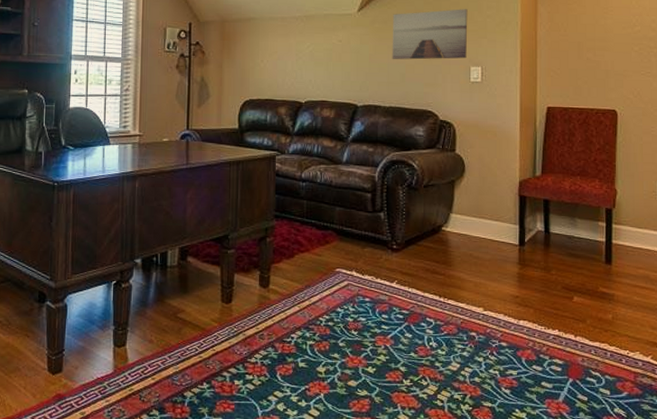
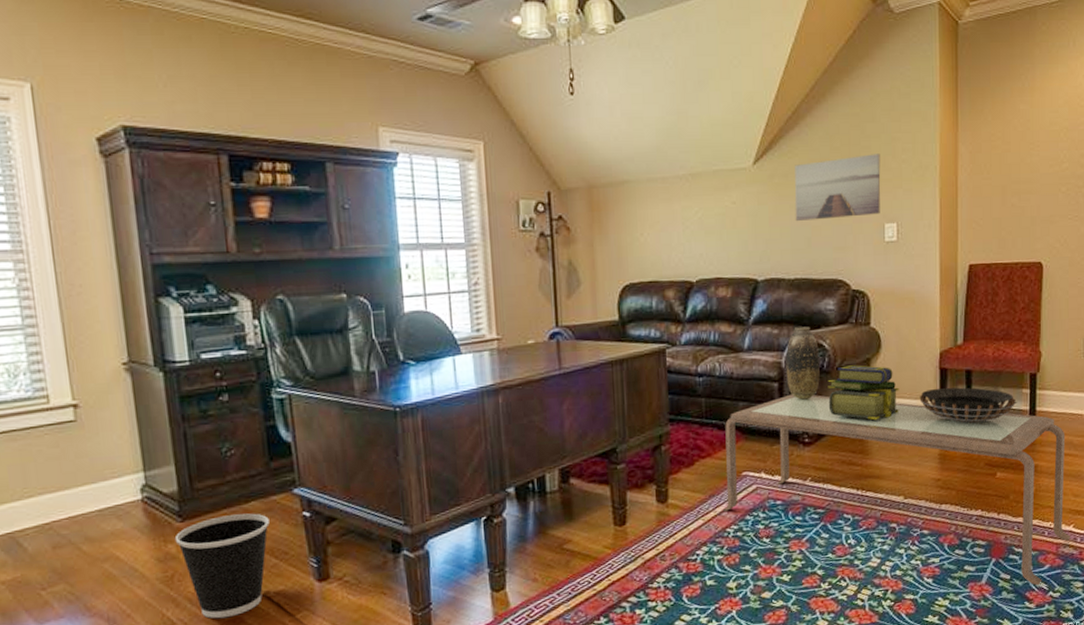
coffee table: none [316,205,649,412] -> present [722,394,1070,586]
vase: none [379,148,409,211] -> present [785,326,820,400]
stack of books: none [415,185,481,236] -> present [828,365,900,421]
decorative bowl: none [500,213,594,248] -> present [919,387,1018,423]

